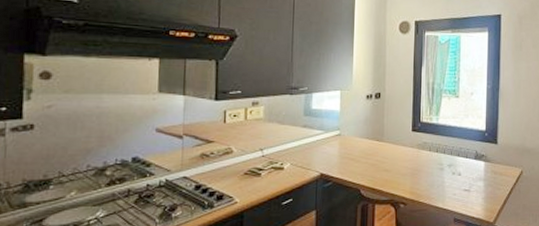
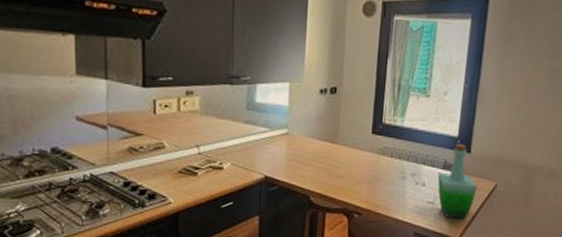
bottle: none [471,137,506,204] -> present [437,144,478,219]

